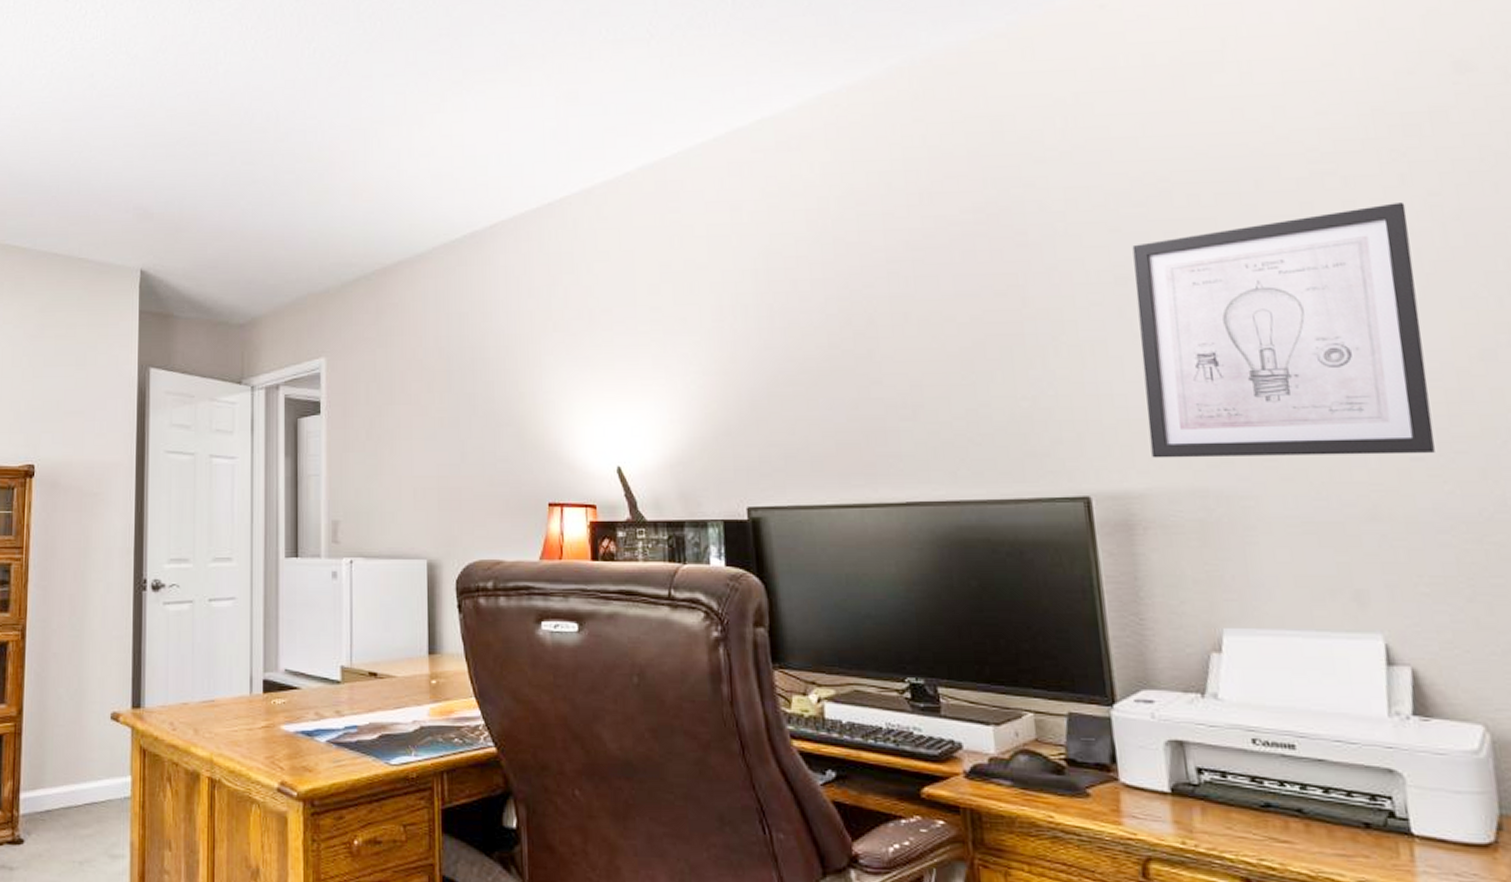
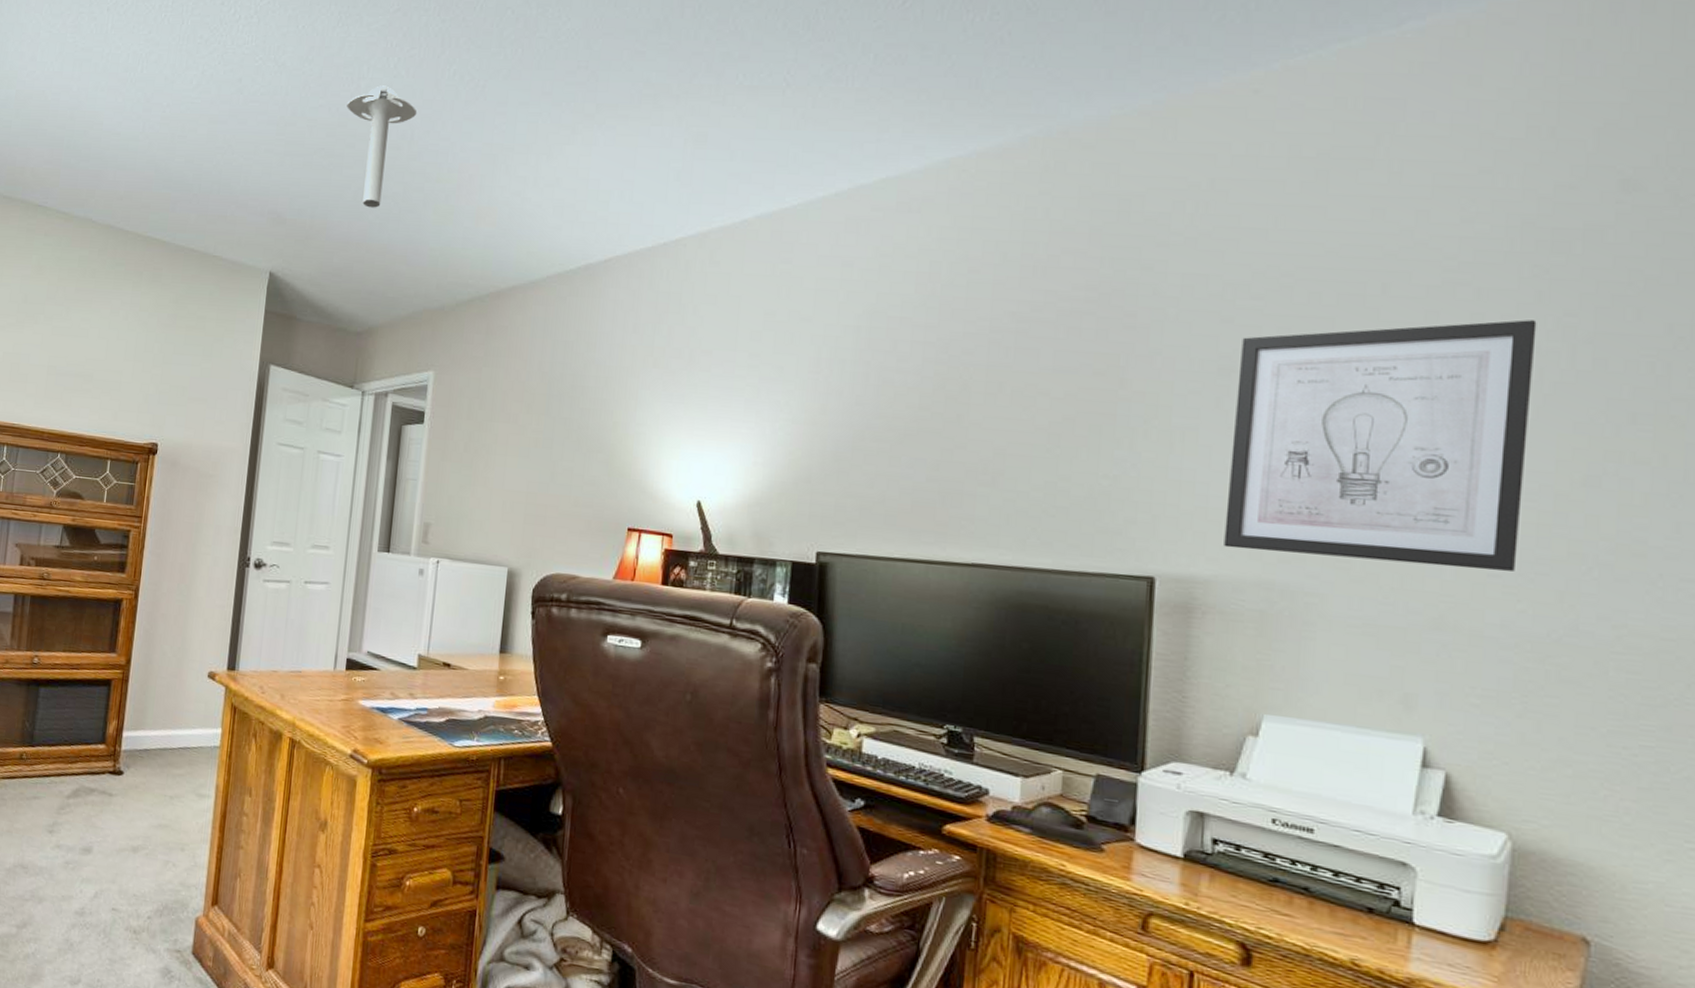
ceiling light: none [206,69,280,194] -> present [347,85,417,208]

